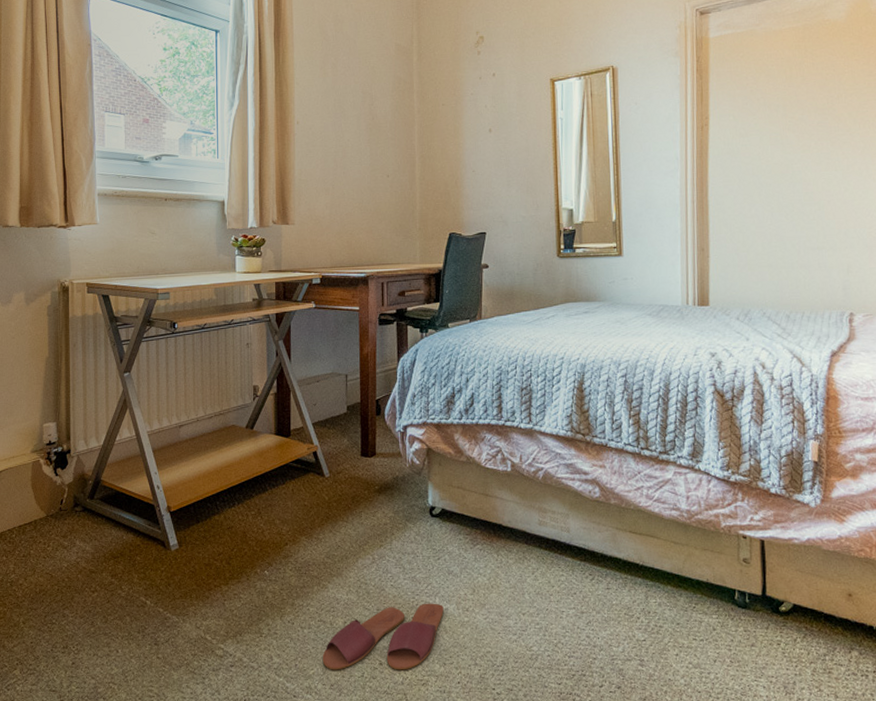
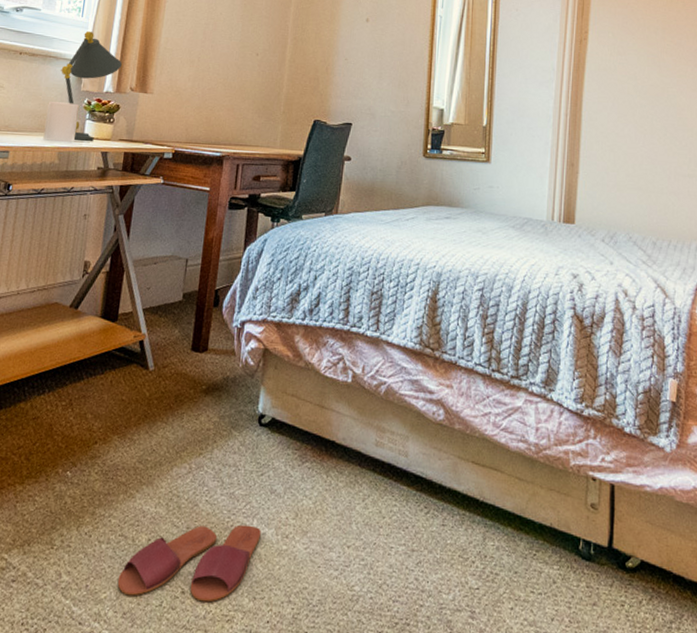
mug: none [198,241,229,280] -> present [43,100,80,143]
desk lamp: none [206,172,261,277] -> present [61,31,122,142]

